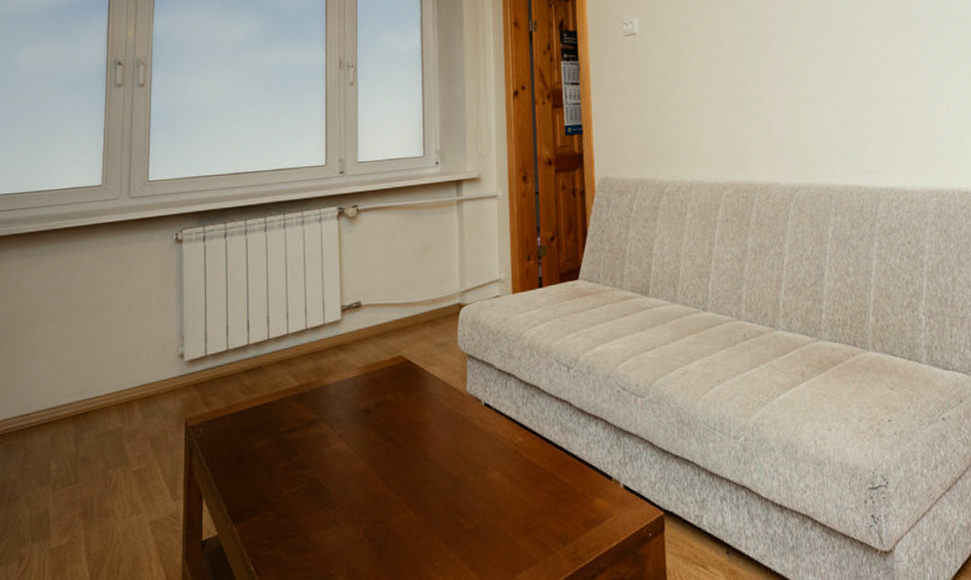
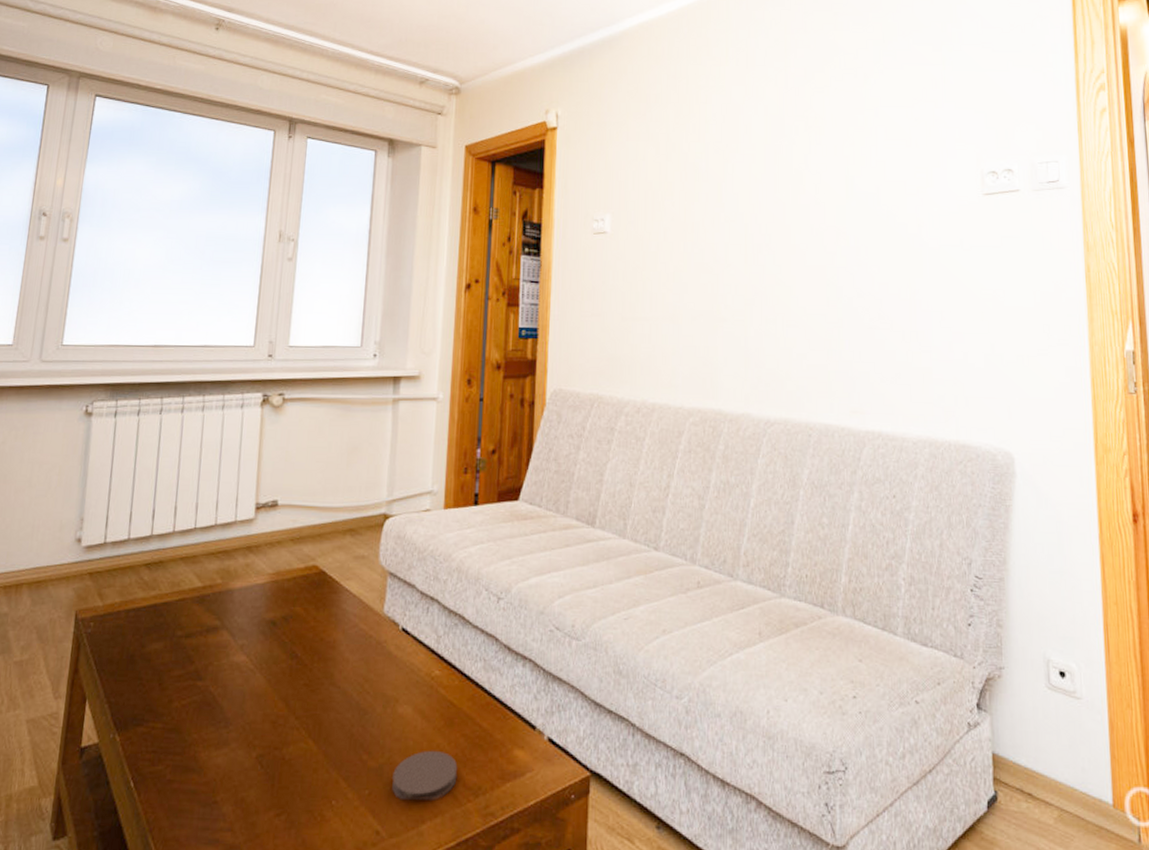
coaster: none [488,507,546,555] -> present [392,750,458,801]

